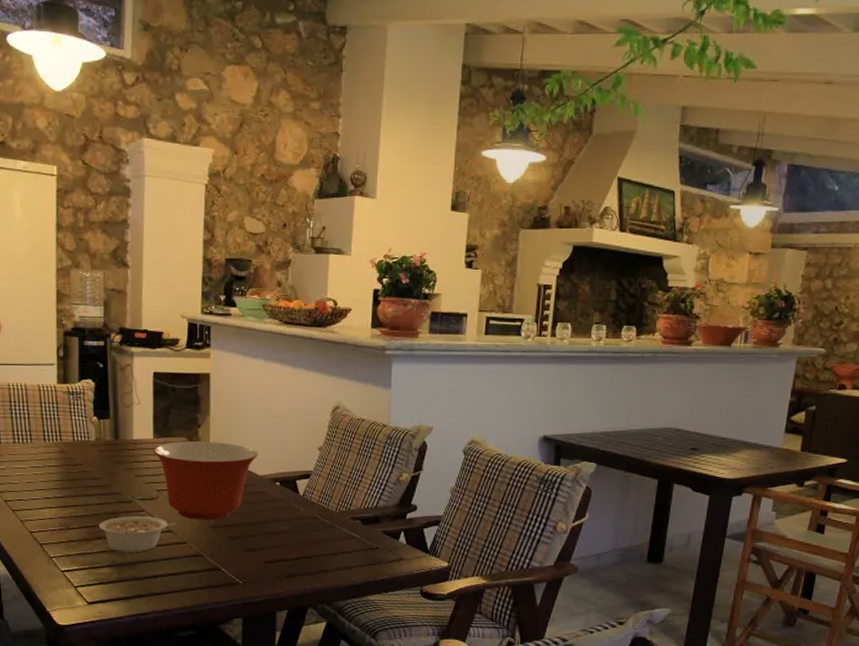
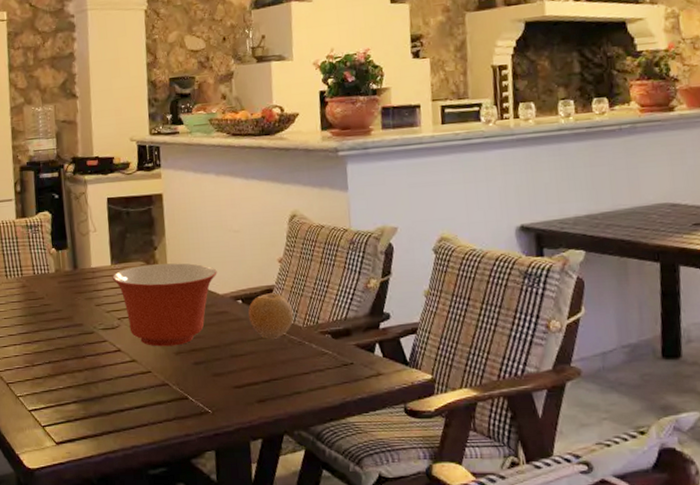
legume: present [98,516,178,553] -> none [62,347,141,387]
fruit: none [285,478,328,521] -> present [248,293,294,339]

